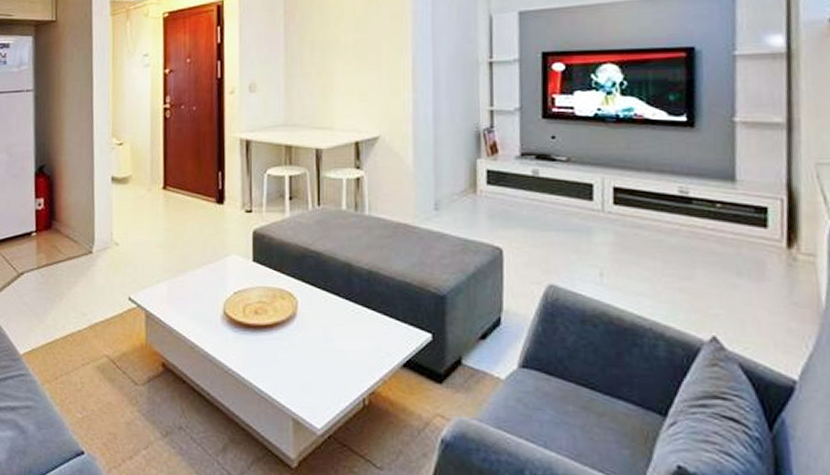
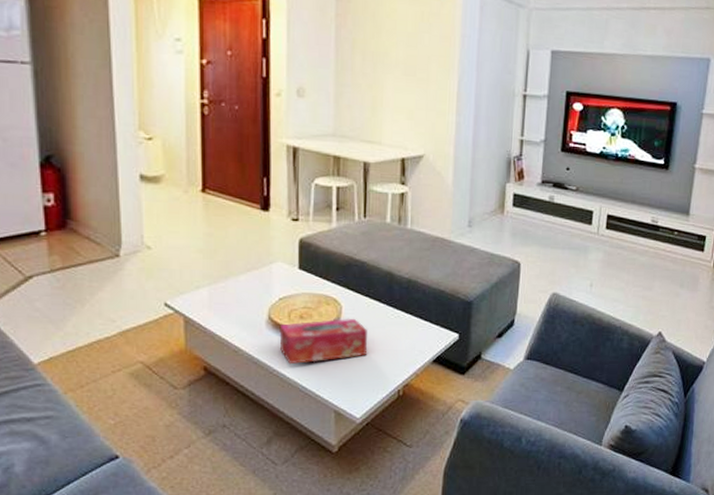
tissue box: none [234,313,327,364] -> present [279,318,368,365]

